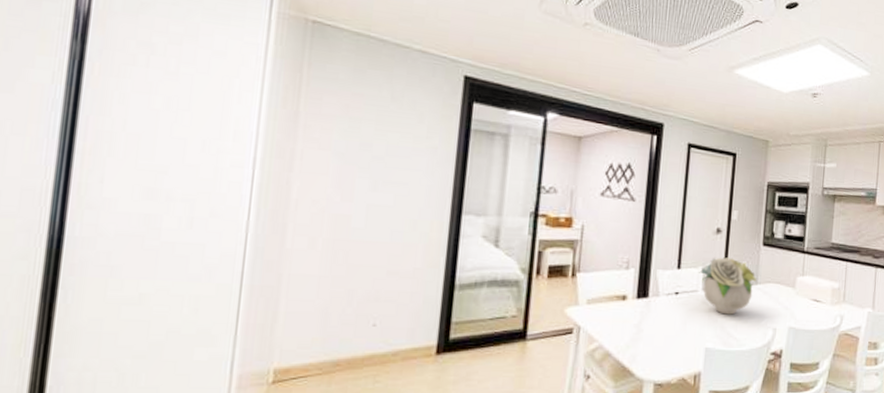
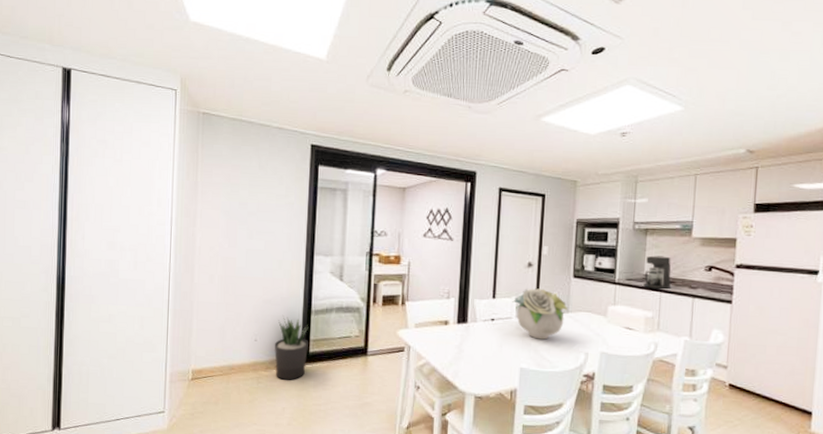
planter: none [401,292,449,376] -> present [275,315,308,380]
coffee maker: none [831,223,857,259] -> present [643,255,671,290]

